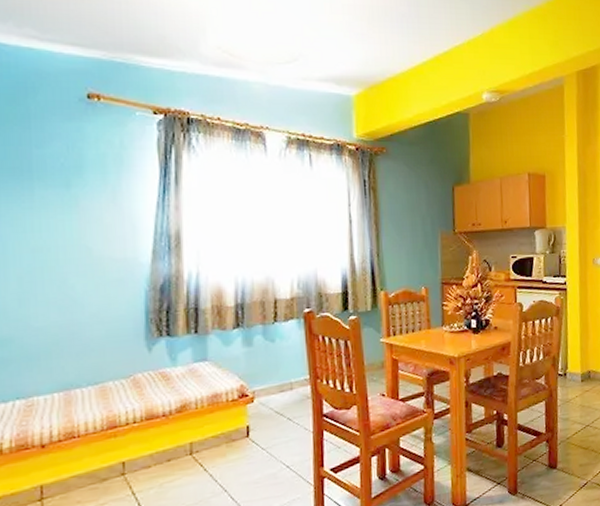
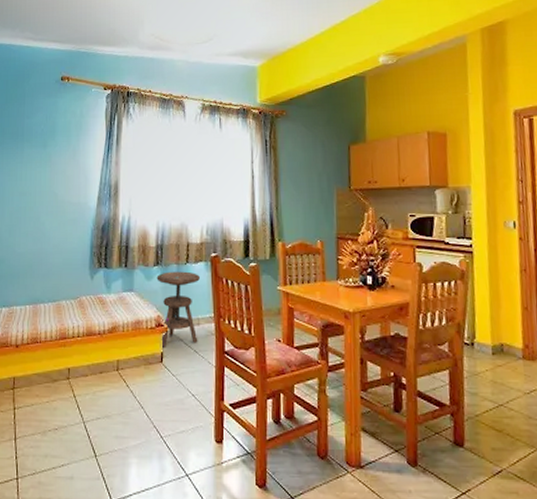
side table: none [237,331,292,420] -> present [156,271,200,347]

